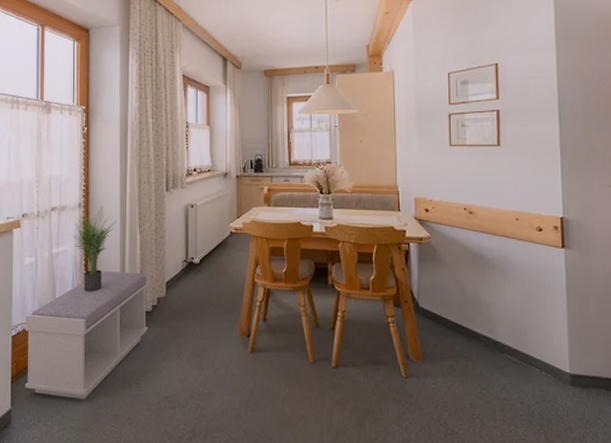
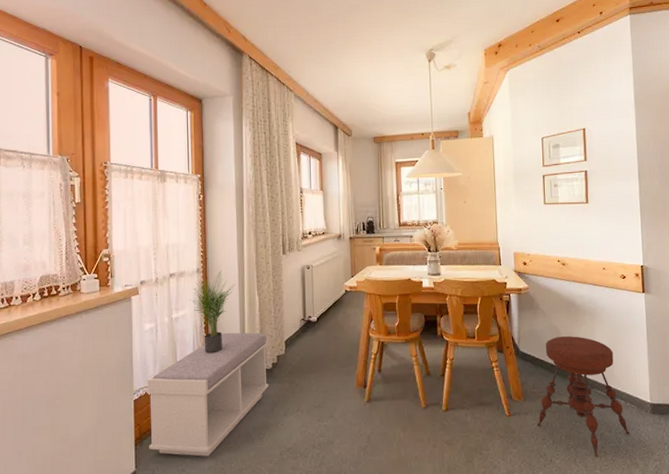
stool: none [437,293,545,430] -> present [537,336,629,457]

